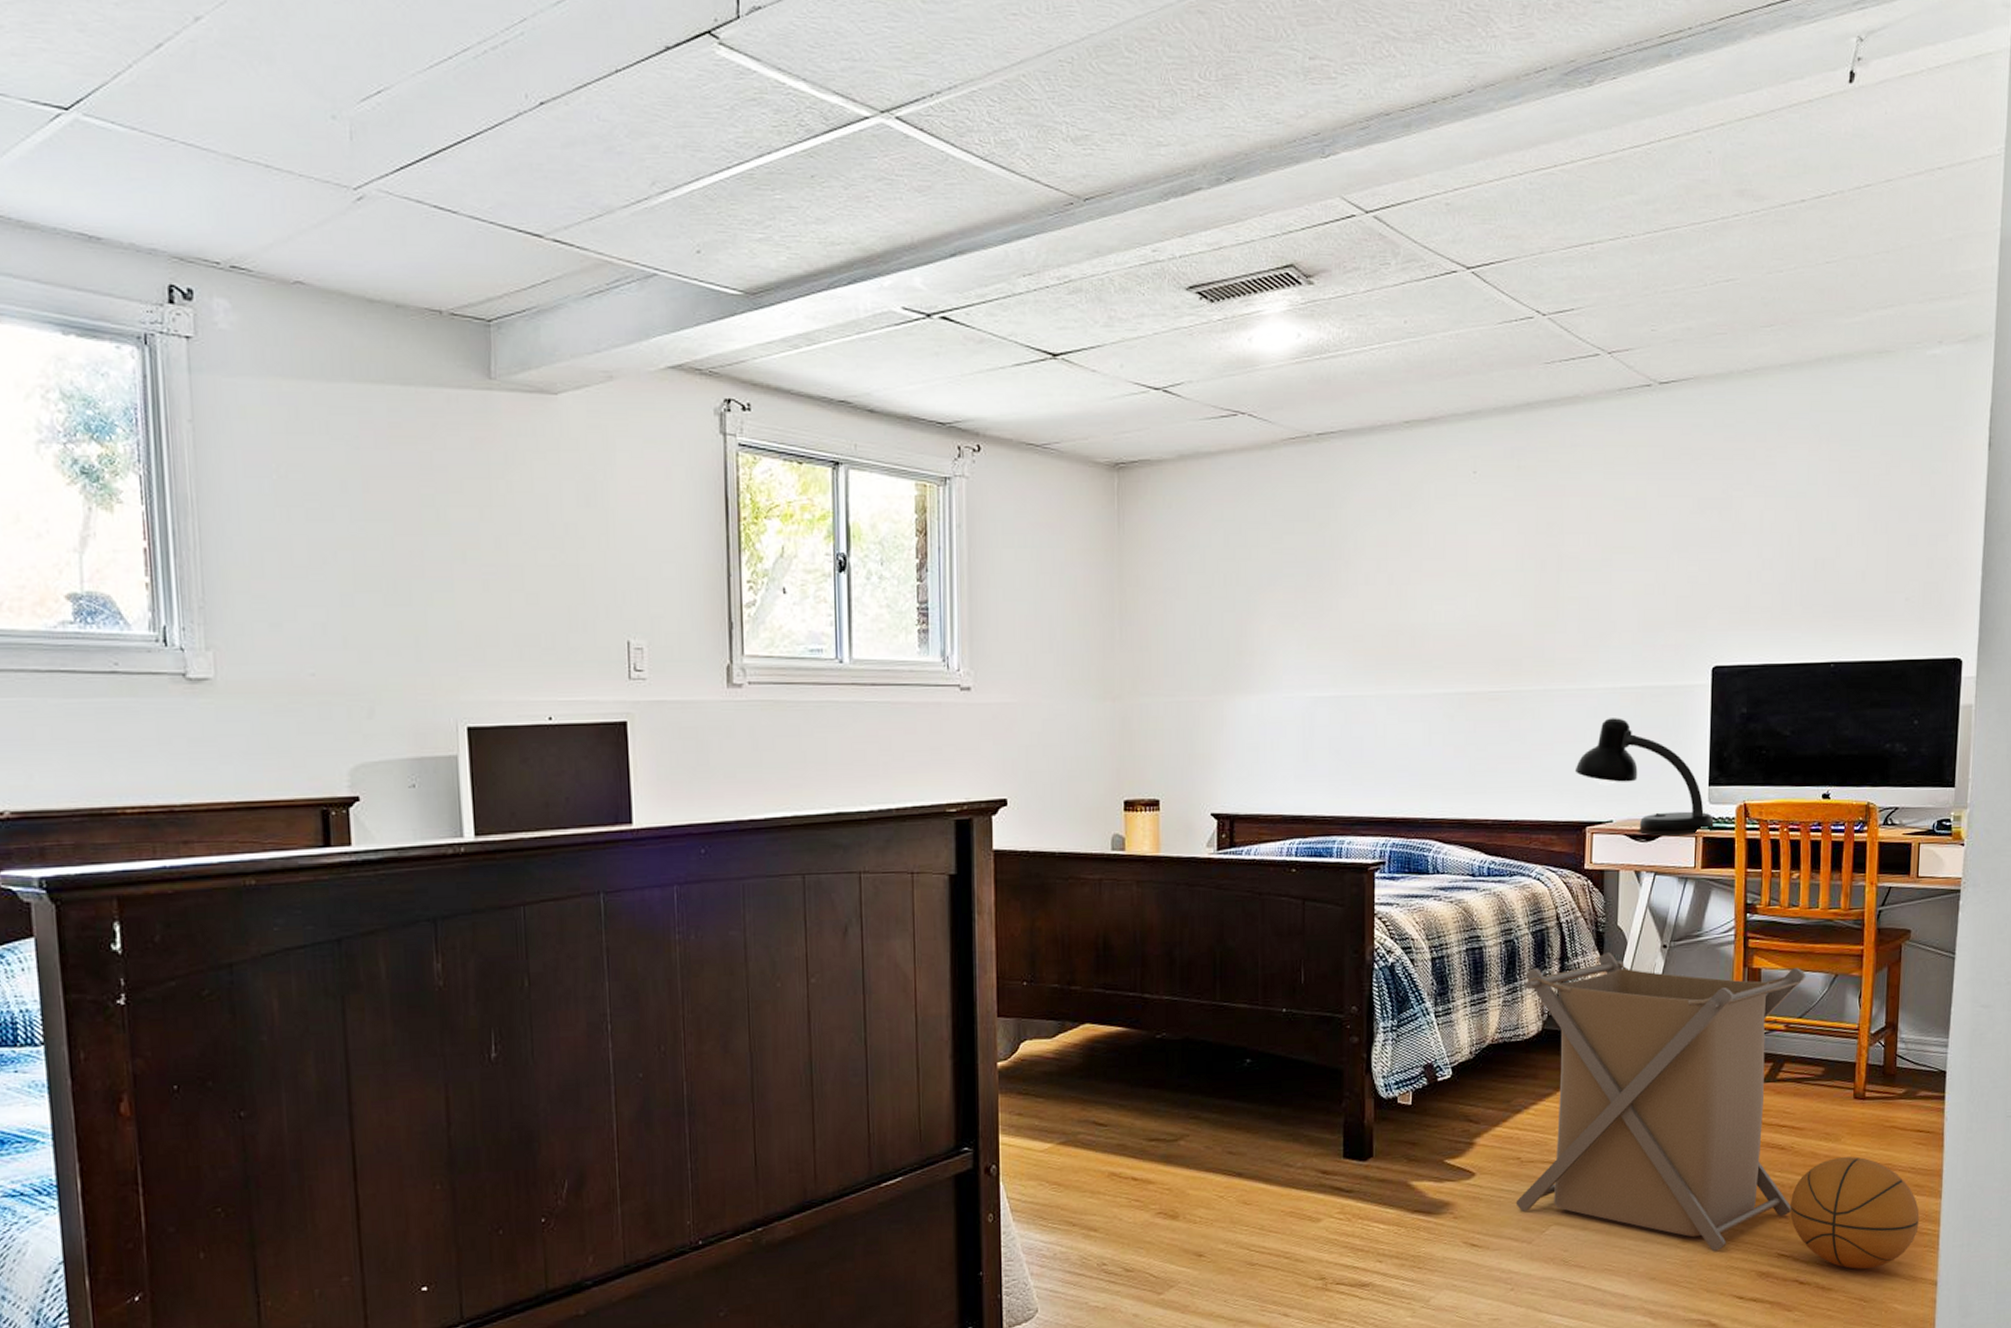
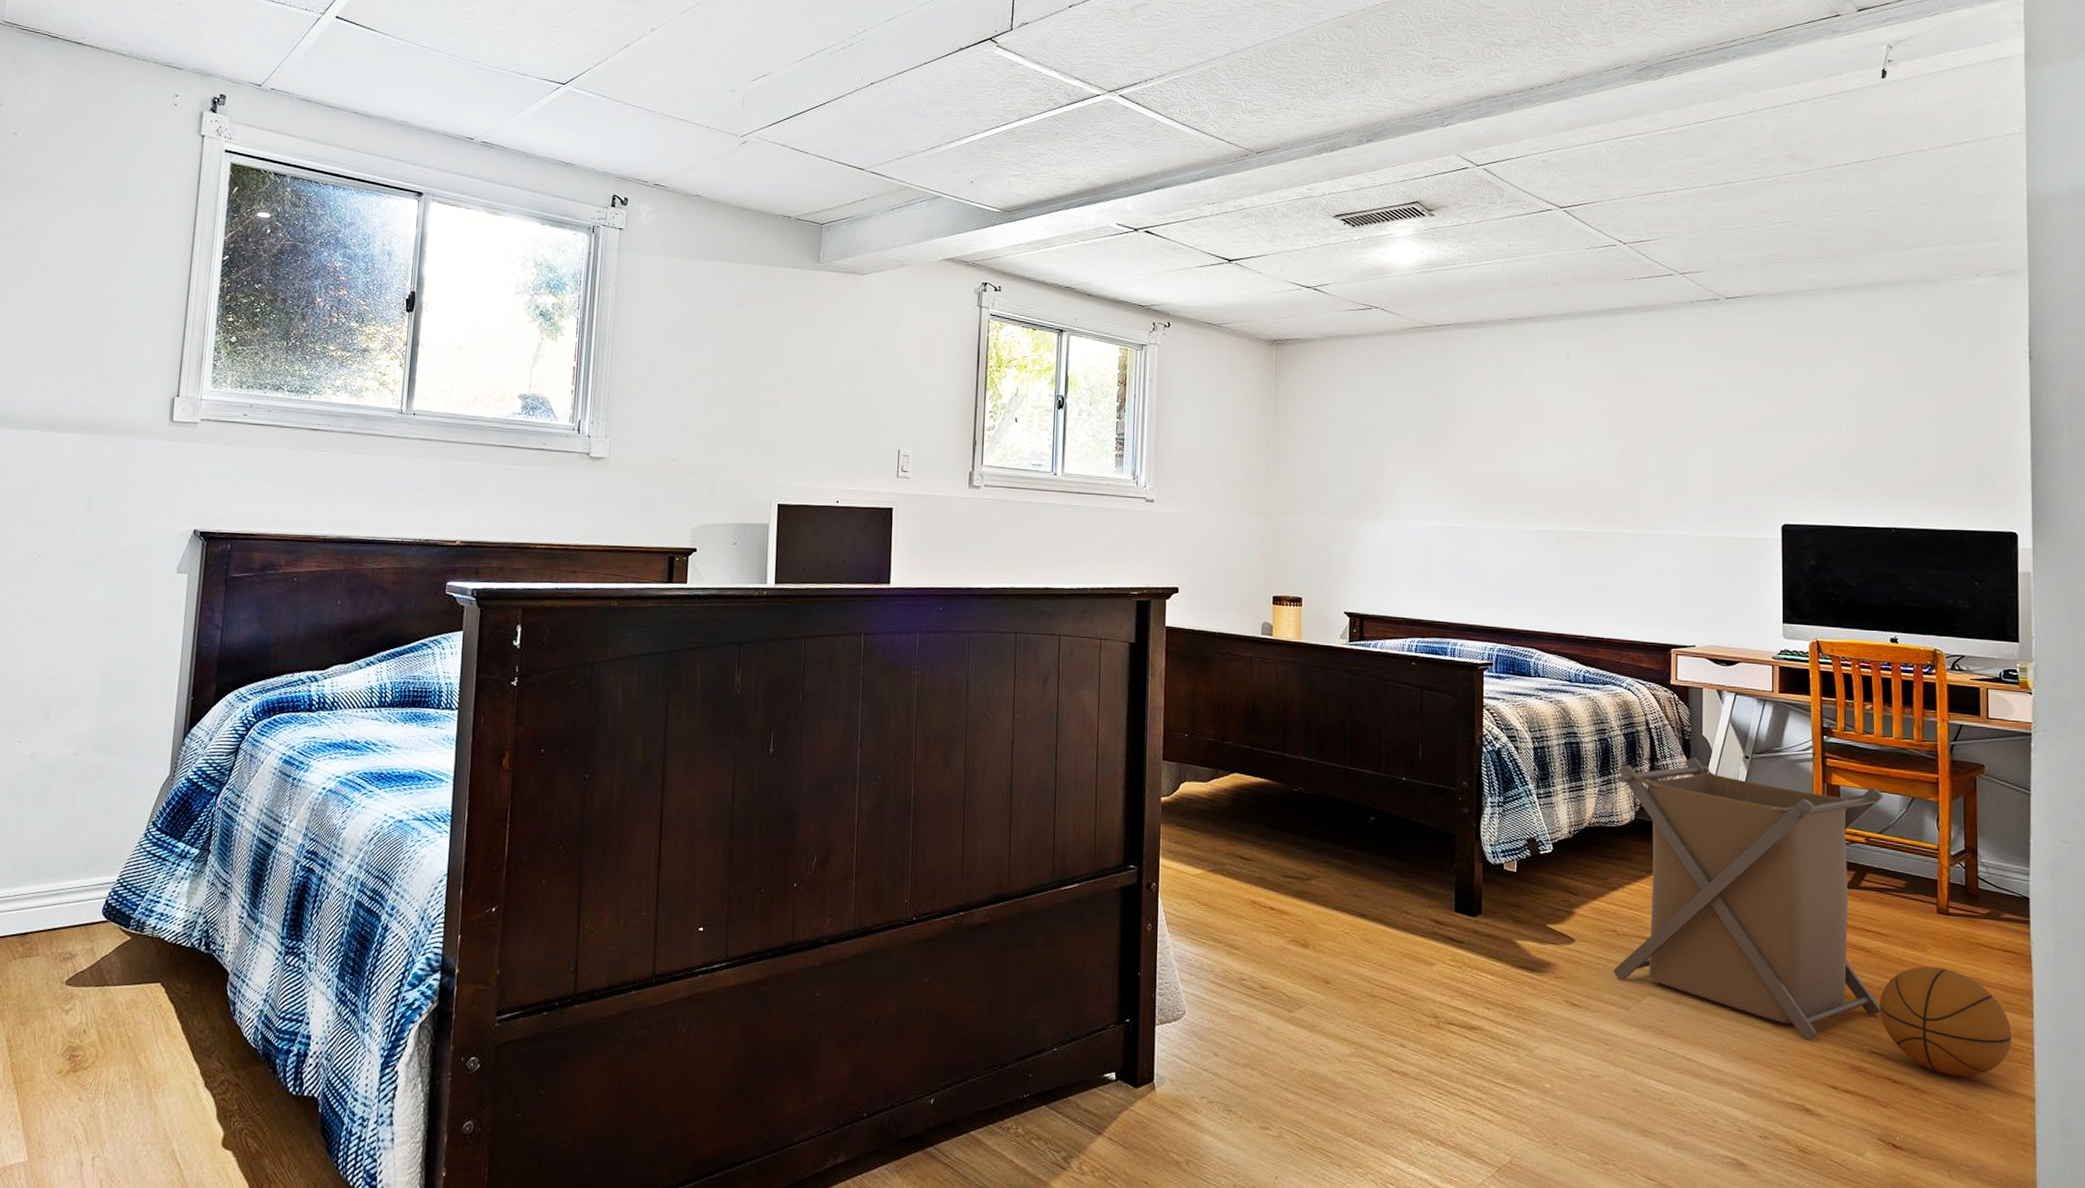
desk lamp: present [1574,718,1714,836] -> none [1659,560,1789,663]

